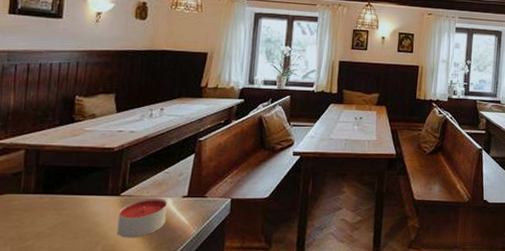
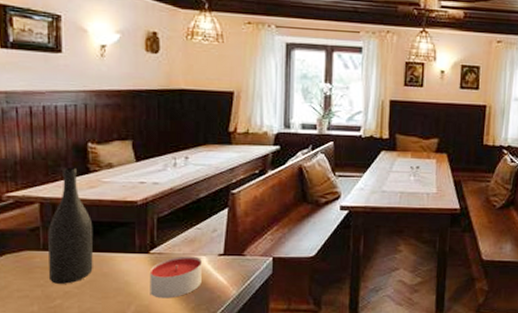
wine bottle: none [24,117,72,225] -> present [48,167,94,284]

